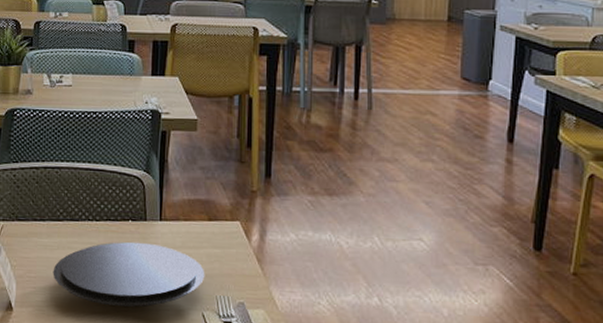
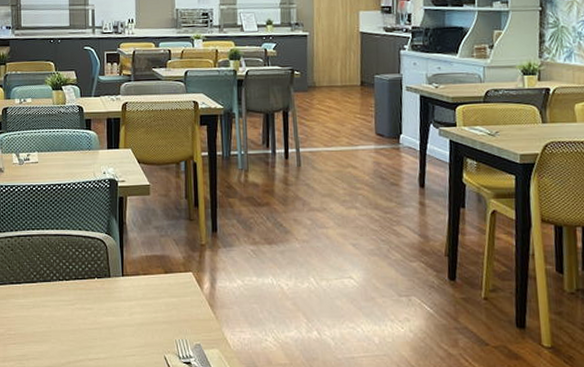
plate: present [53,242,205,307] -> none [30,297,165,355]

